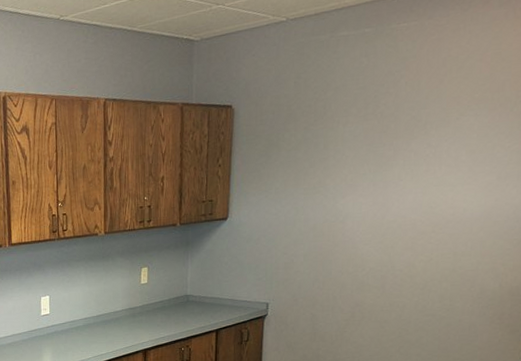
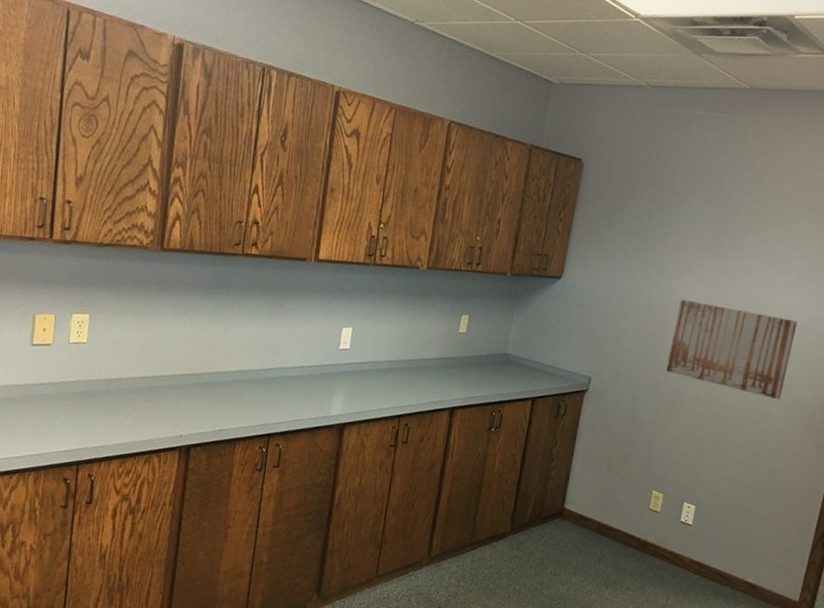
wall art: none [341,214,475,295] -> present [666,299,798,400]

